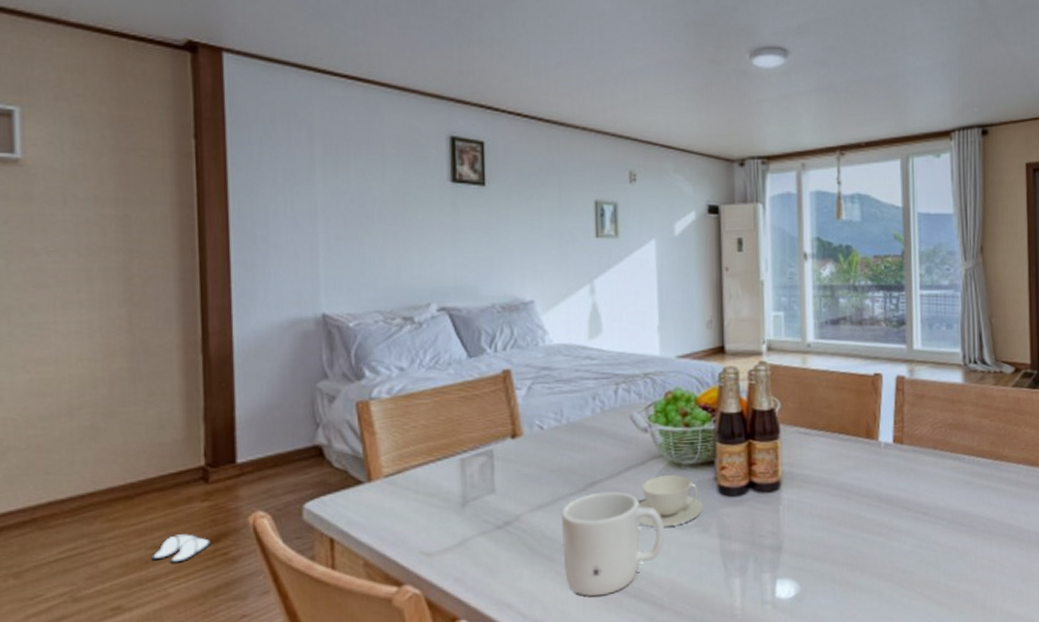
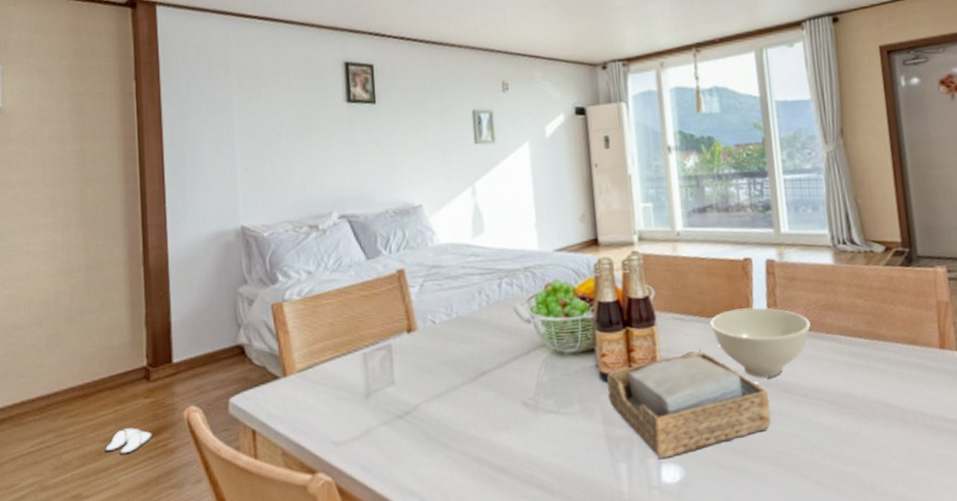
mug: present [560,491,665,597] -> none [454,380,552,483]
teacup: present [638,474,703,527] -> none [525,363,587,414]
napkin holder: none [725,467,890,574] -> present [606,352,771,459]
bowl: none [835,423,936,495] -> present [710,307,811,378]

